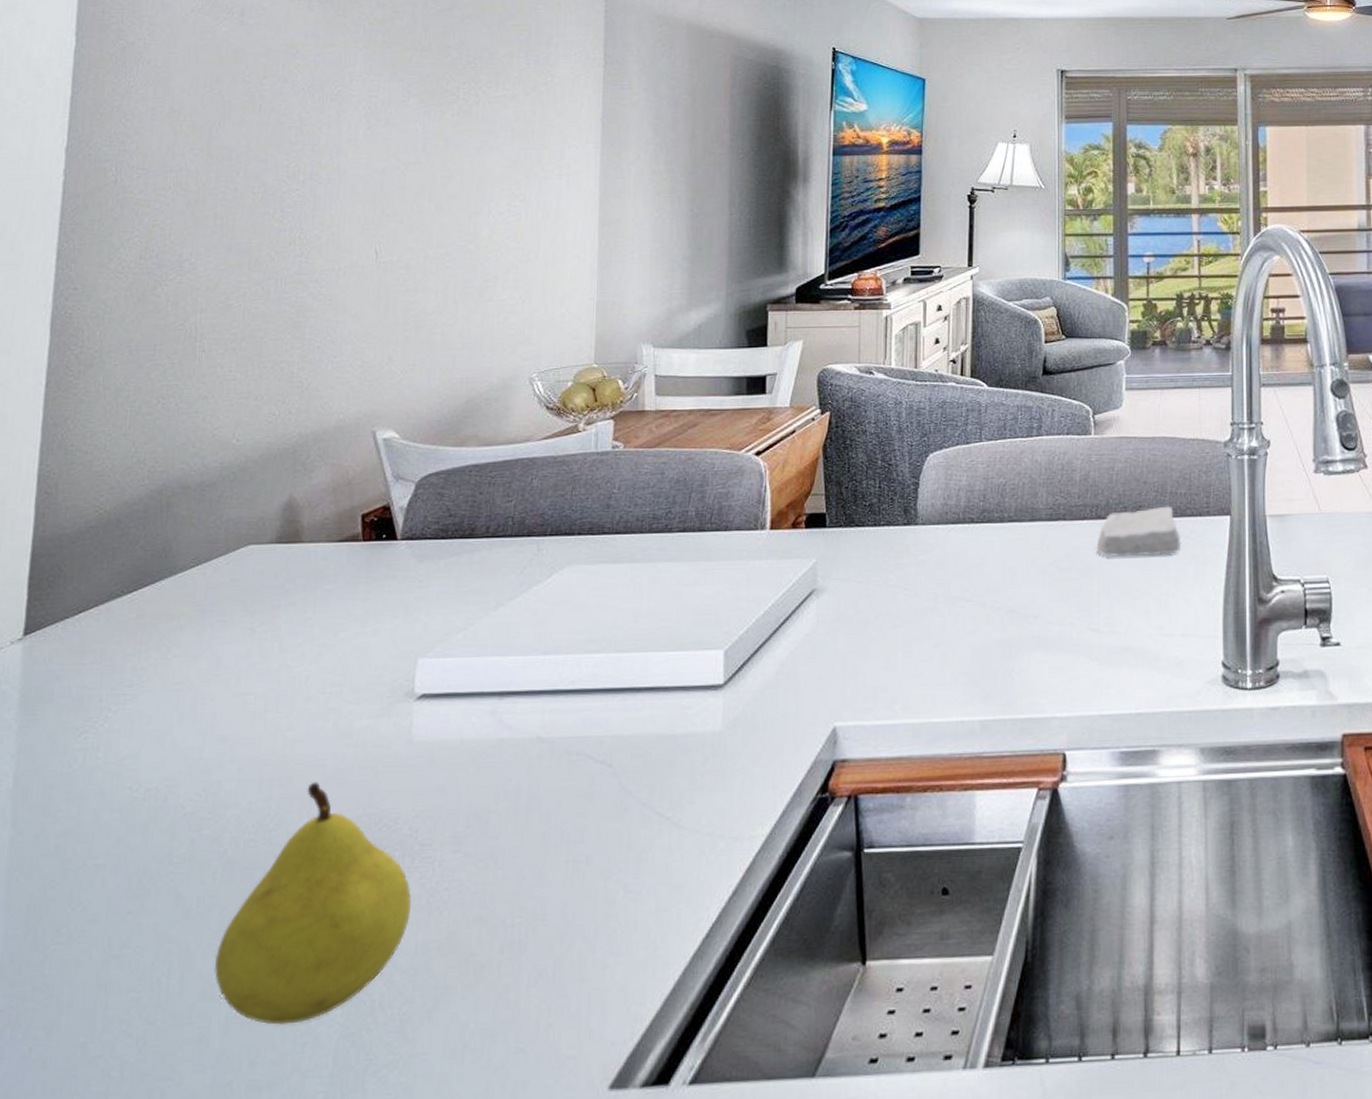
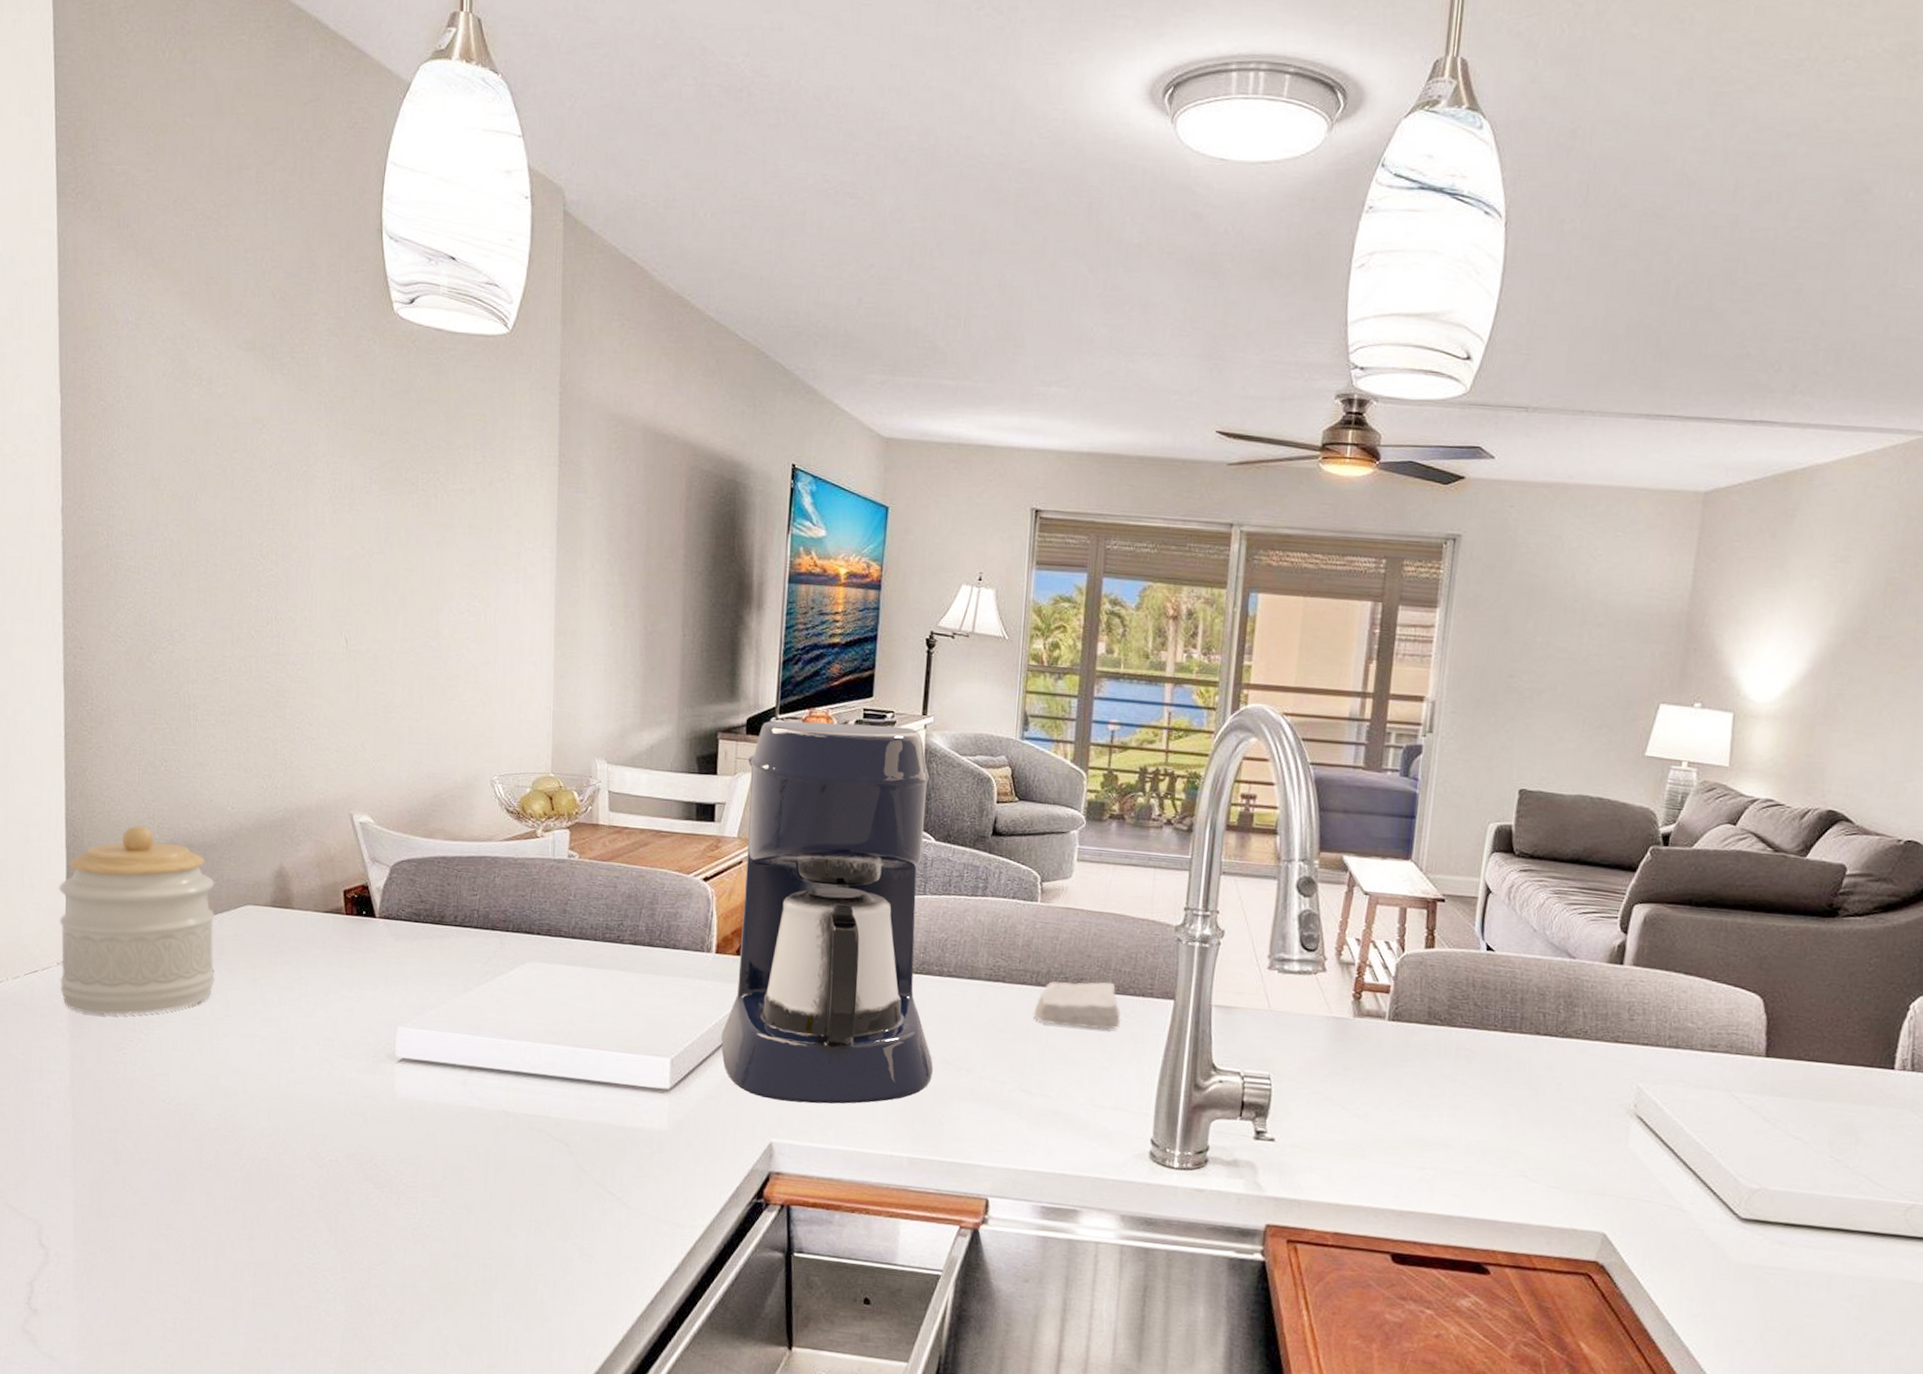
jar: none [11,471,212,696] -> present [58,824,215,1016]
fruit: present [214,781,411,1025] -> none [241,1119,399,1312]
coffee maker: none [778,280,1001,679] -> present [721,720,934,1104]

